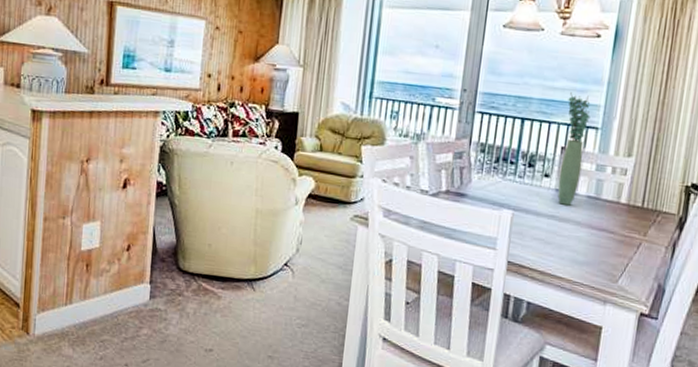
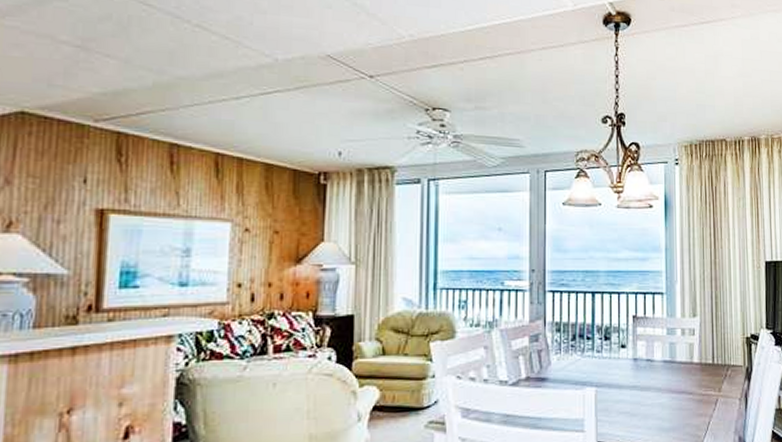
vase: present [557,92,590,206] -> none [632,261,655,373]

